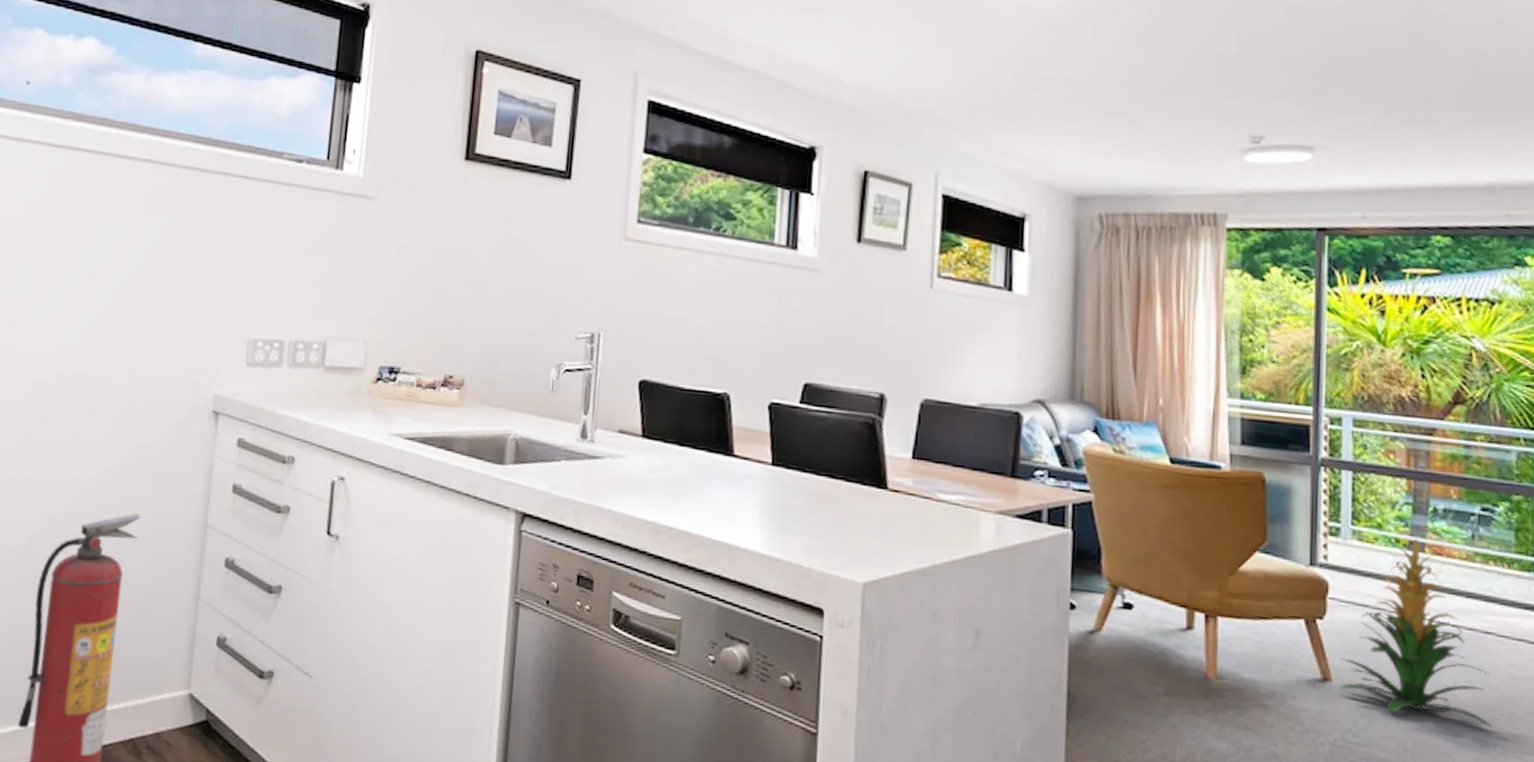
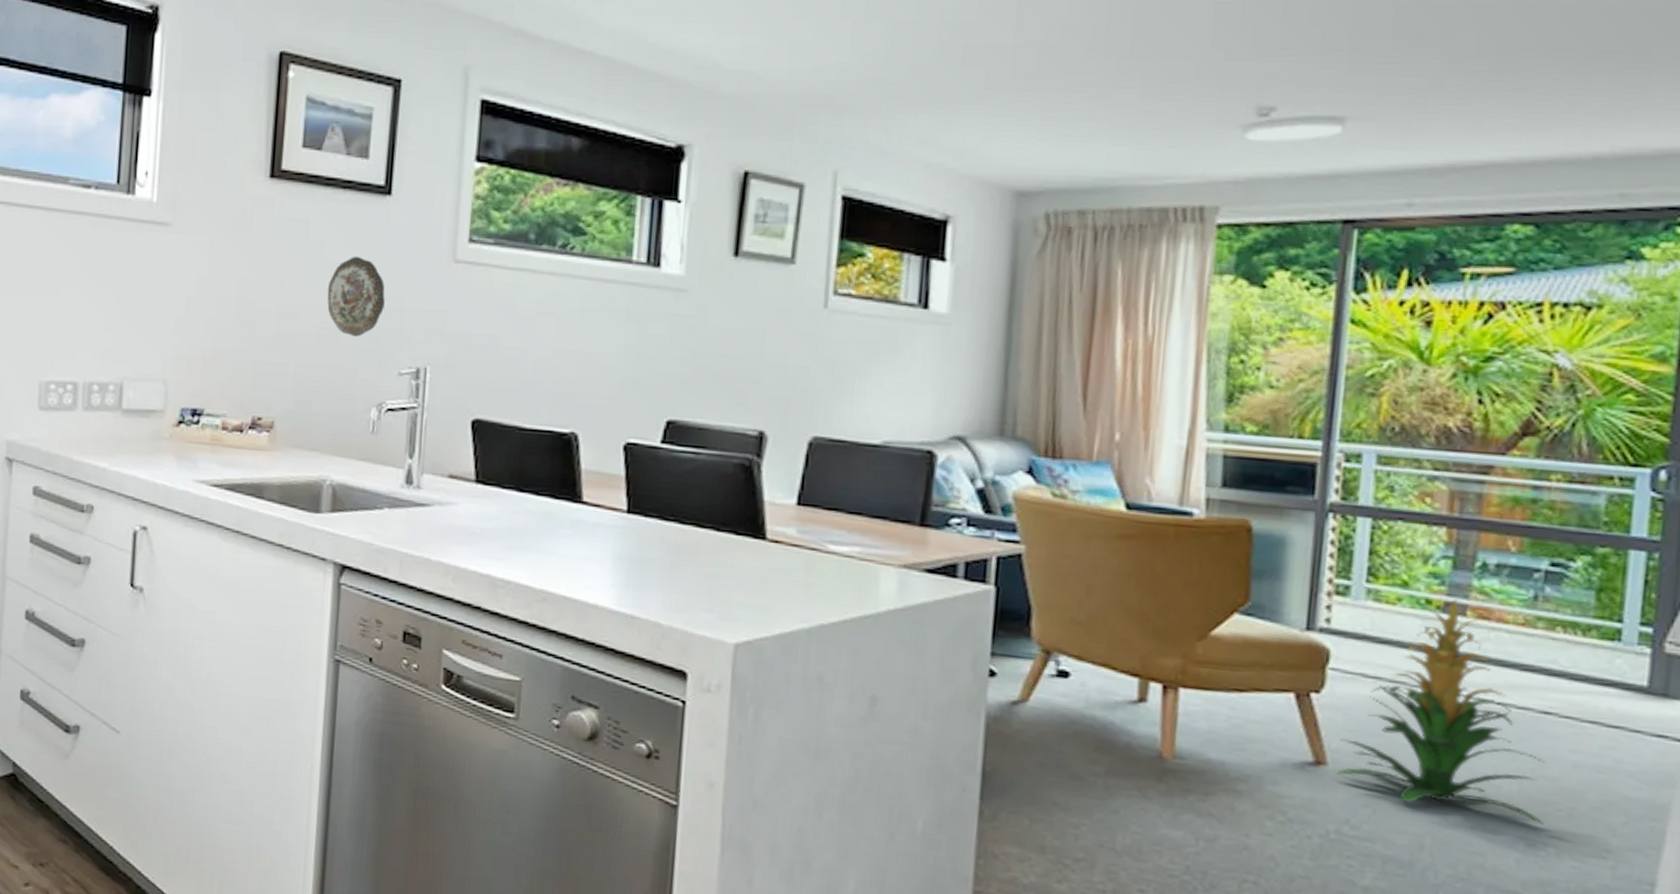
decorative plate: none [513,232,565,304] -> present [327,256,385,337]

